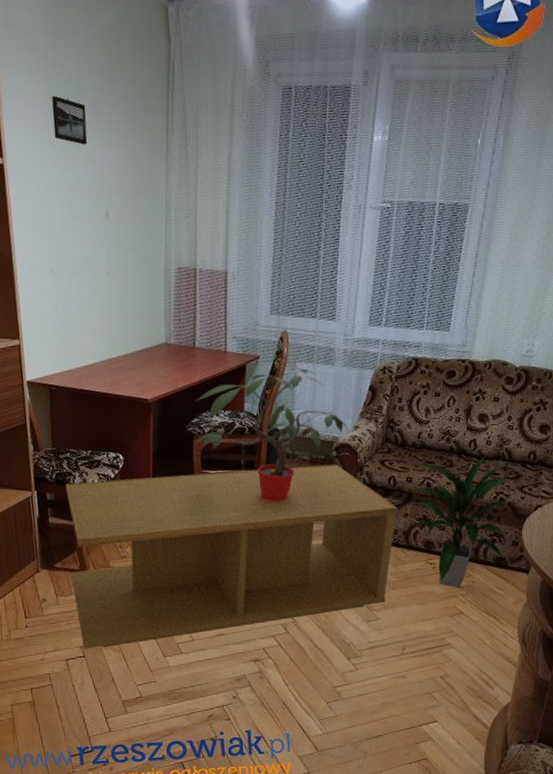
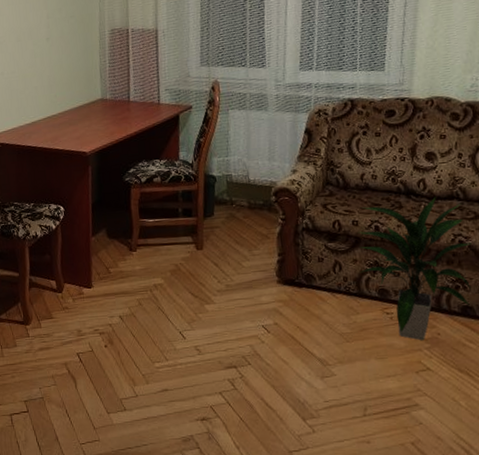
coffee table: present [65,465,398,649] -> none [10,210,346,404]
potted plant: present [194,367,349,502] -> none [132,115,287,249]

